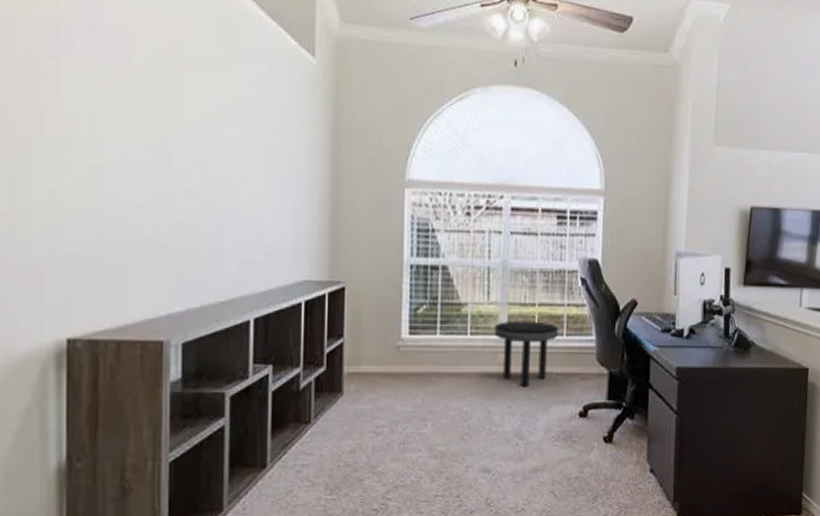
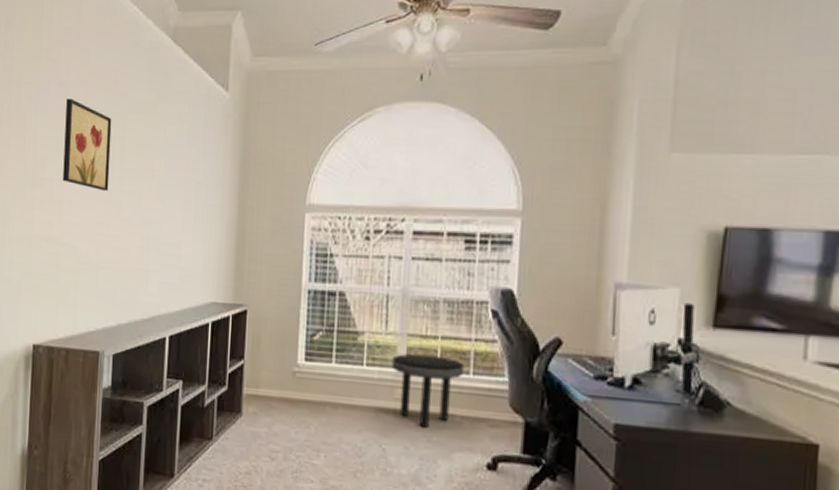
wall art: none [100,45,168,158] -> present [63,98,112,192]

